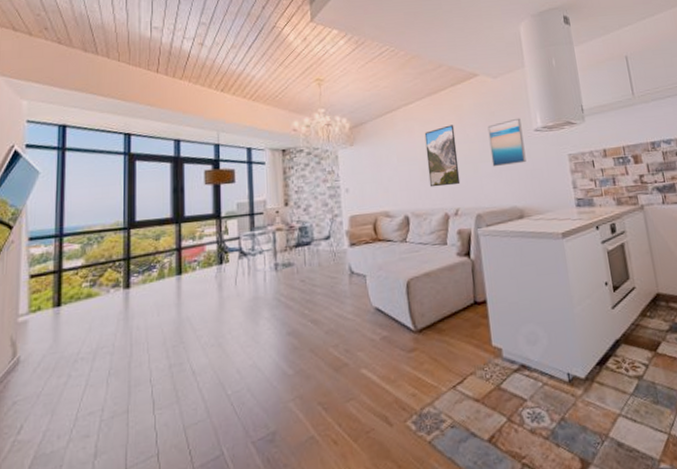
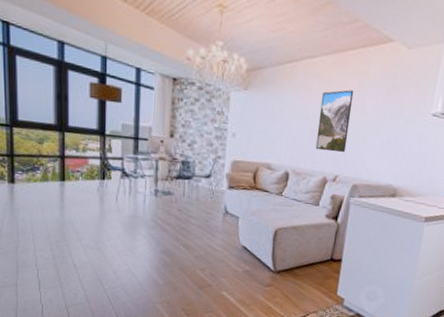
wall art: present [487,118,526,167] -> none [381,98,422,146]

